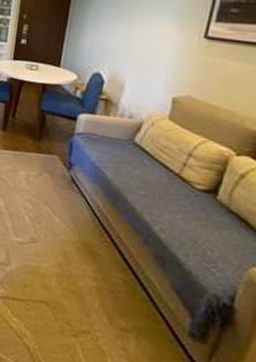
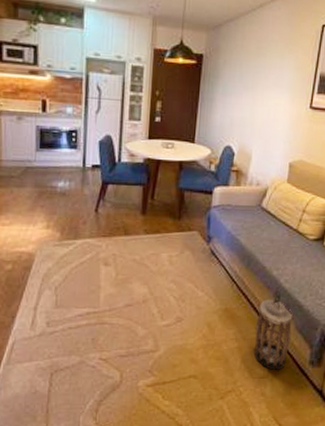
lantern: none [115,237,172,329] -> present [253,290,295,370]

